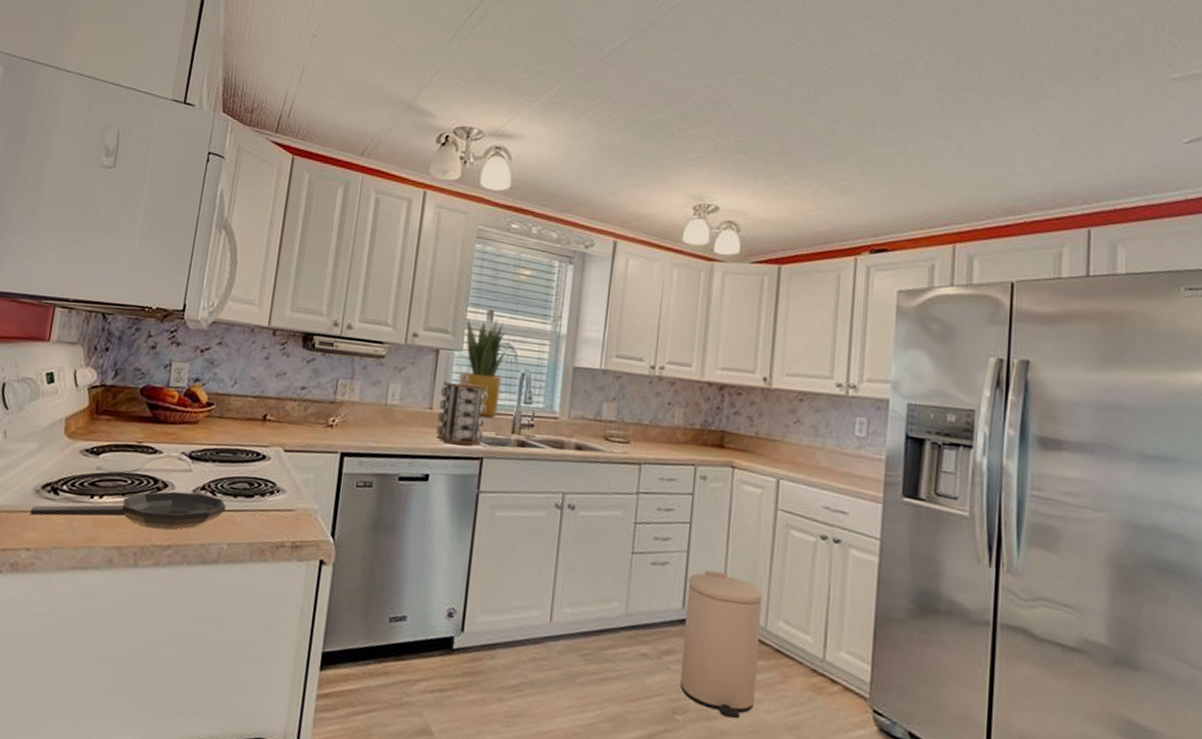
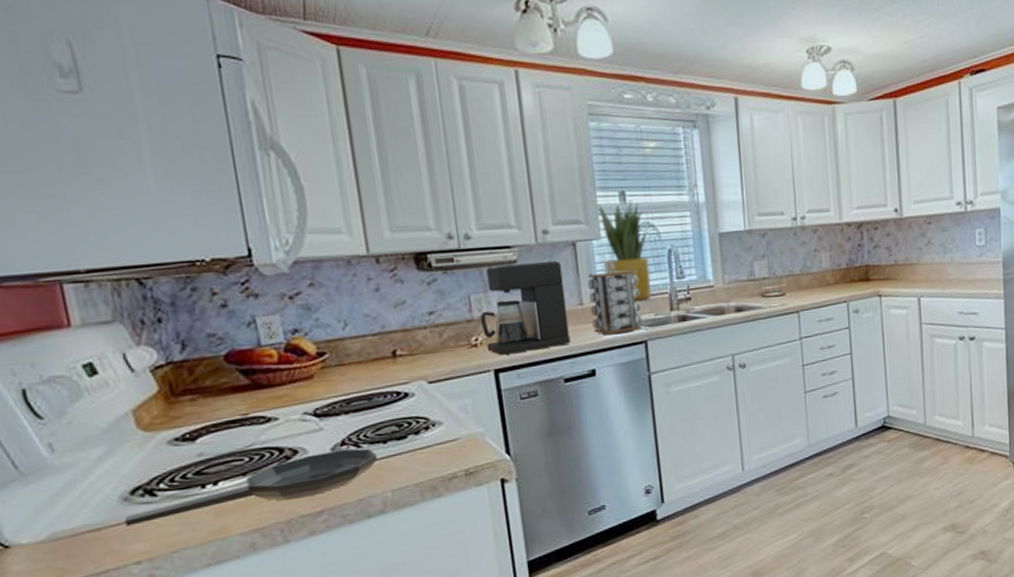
coffee maker: none [340,357,422,445] -> present [479,261,571,355]
pedal bin: present [679,570,763,719] -> none [856,388,924,504]

